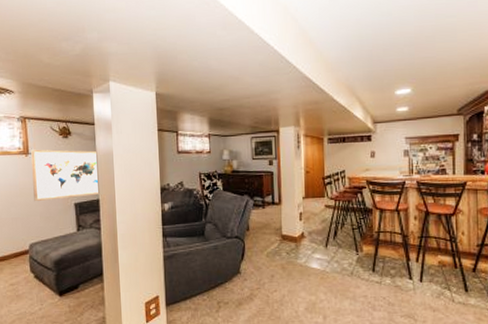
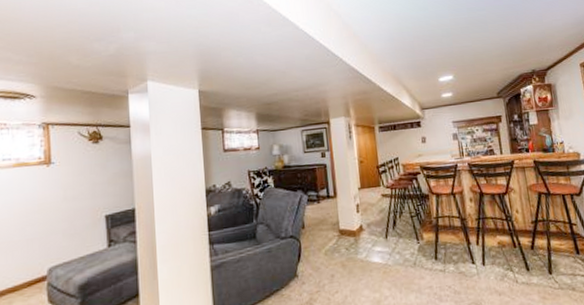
wall art: present [31,149,101,202] -> none [54,155,137,218]

